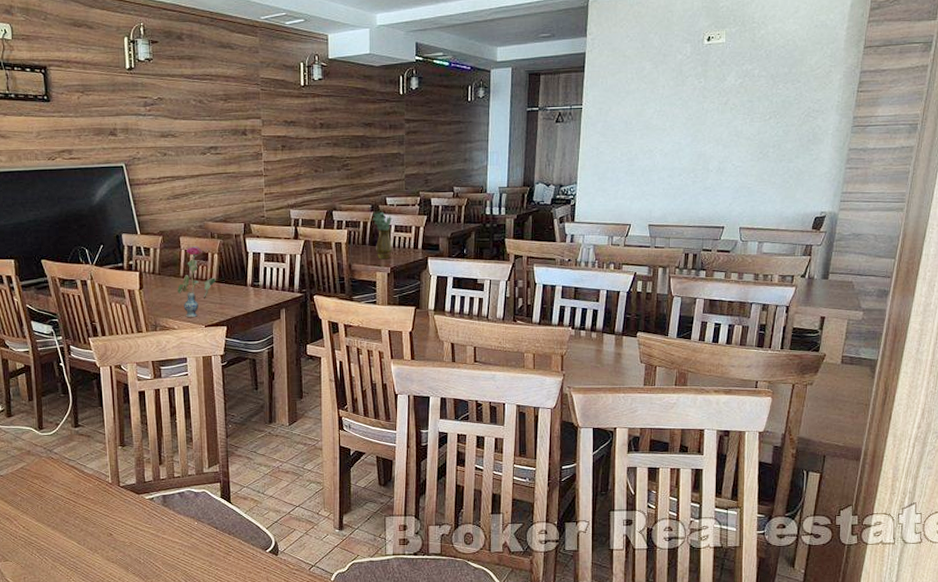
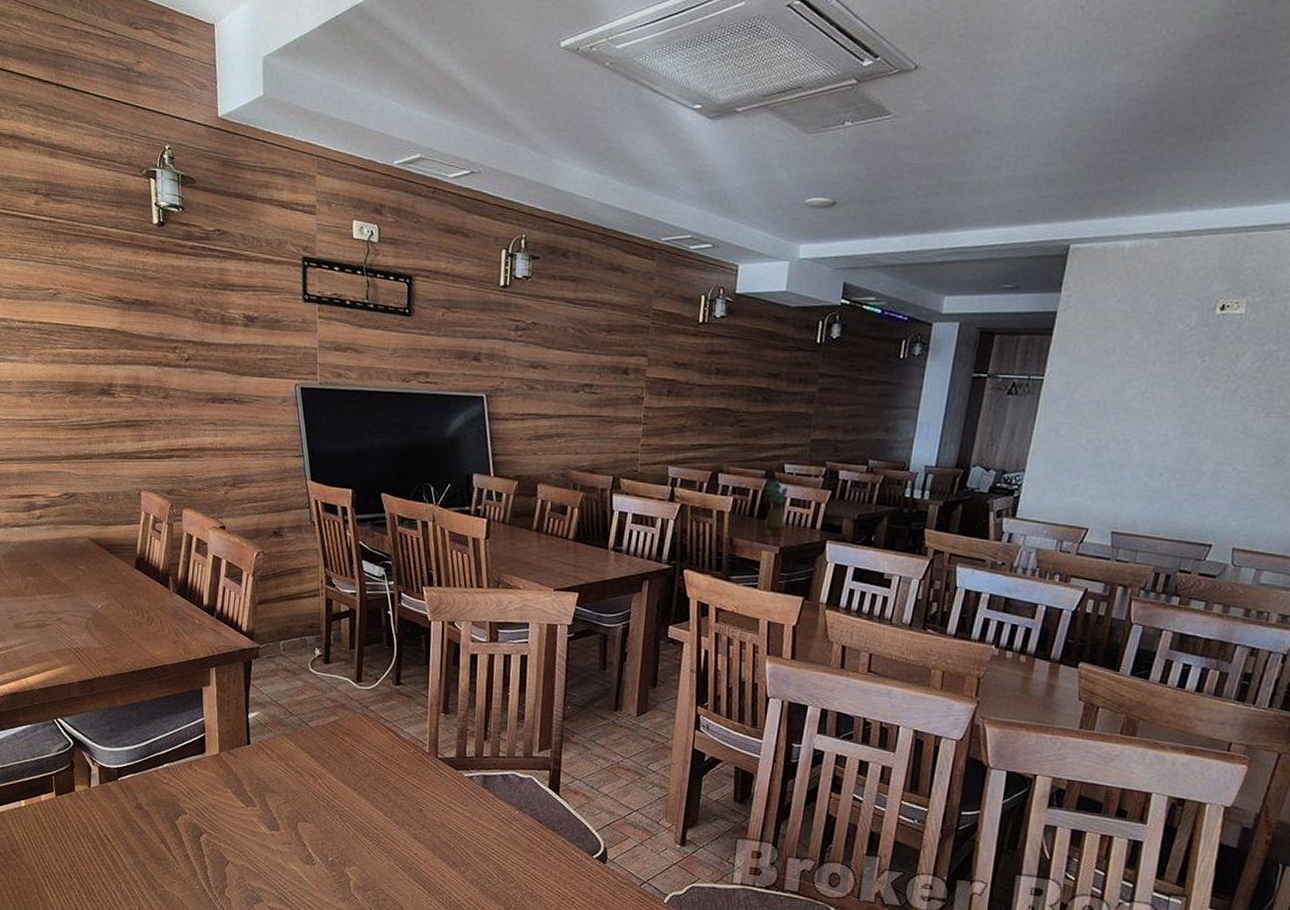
vase: present [177,245,217,318] -> none [527,495,574,579]

